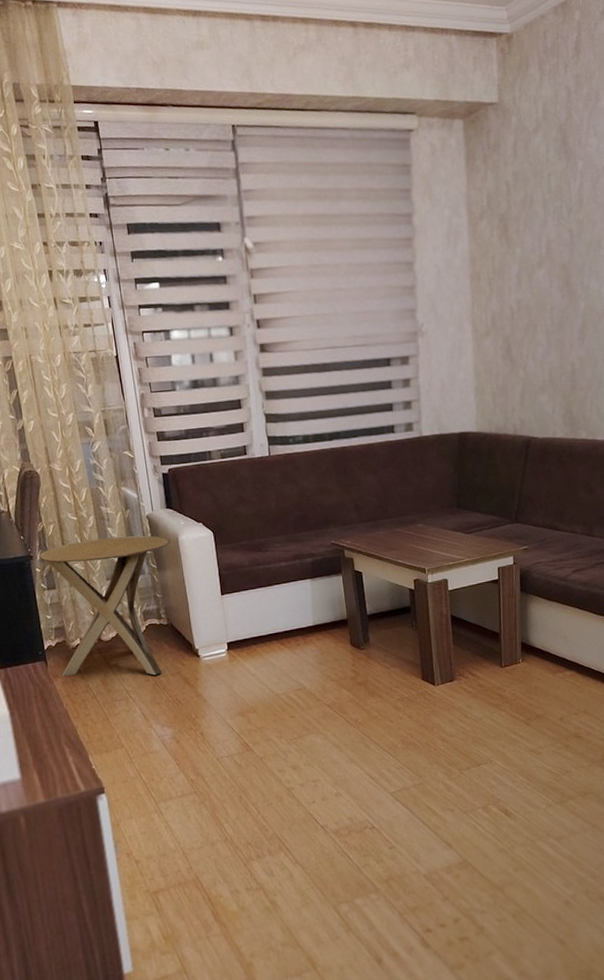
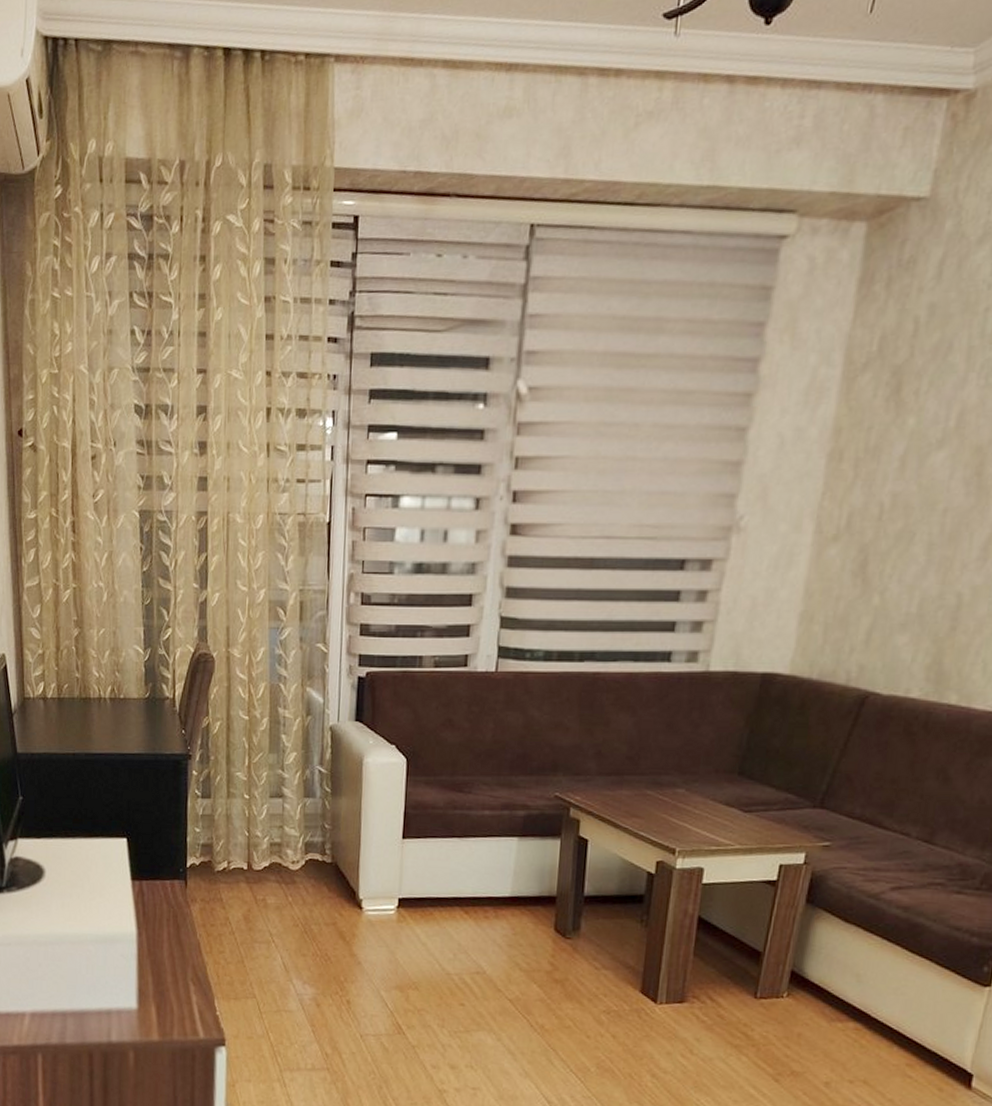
side table: present [40,535,171,677] -> none [199,746,353,921]

